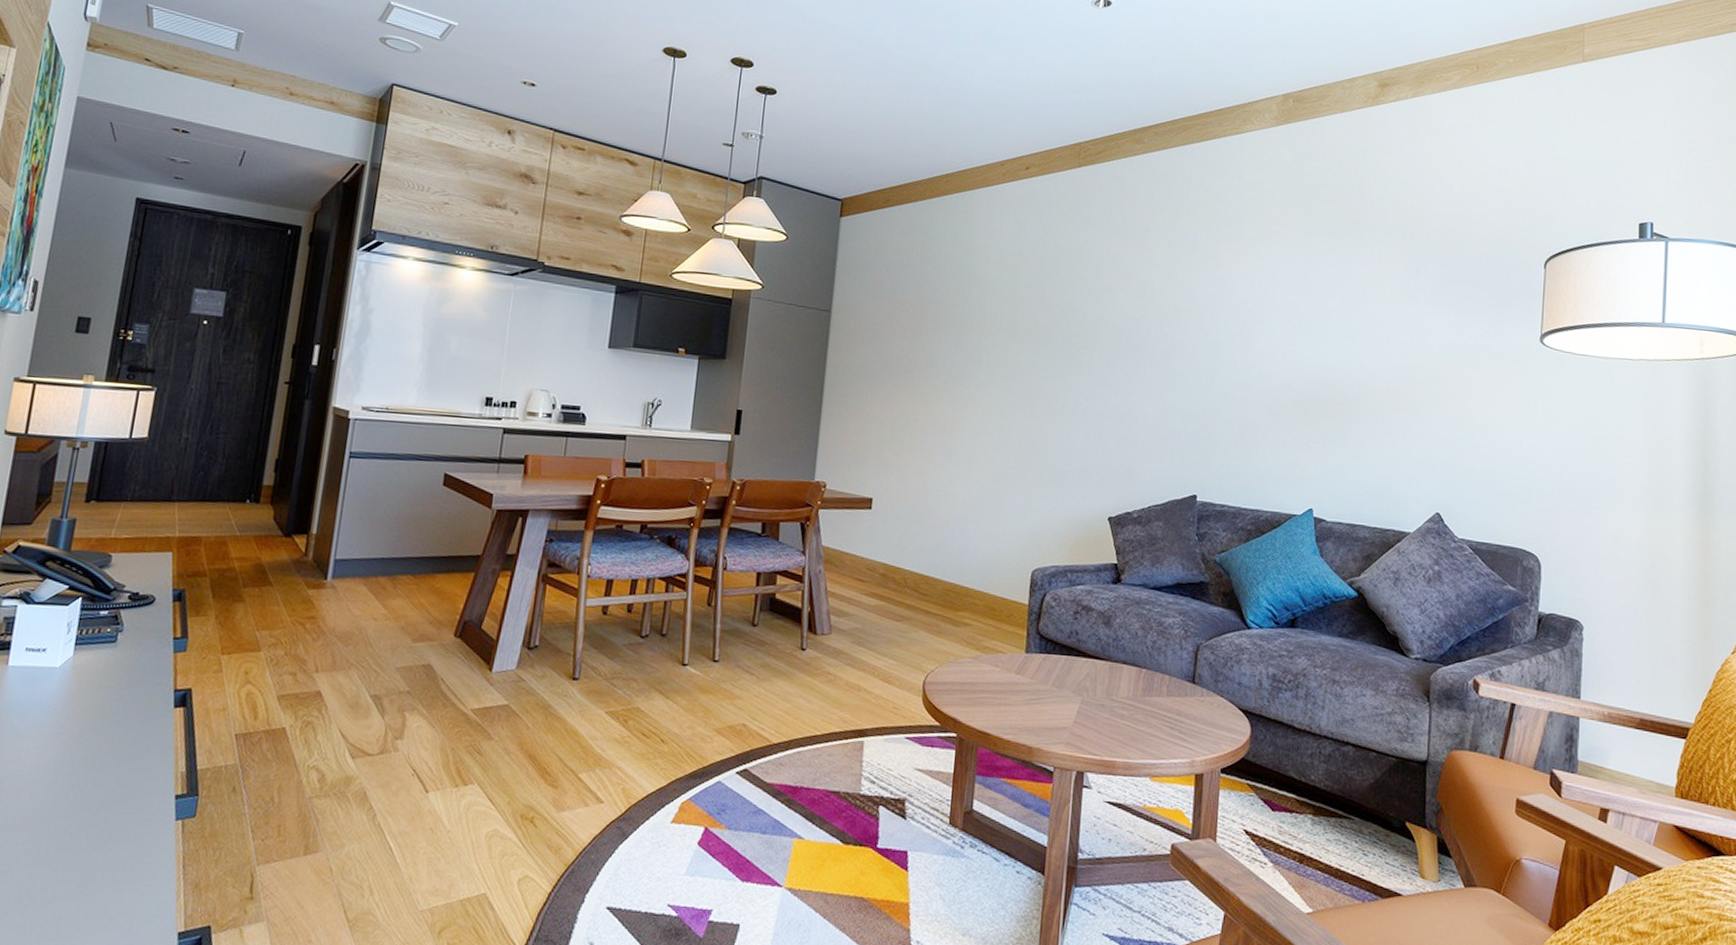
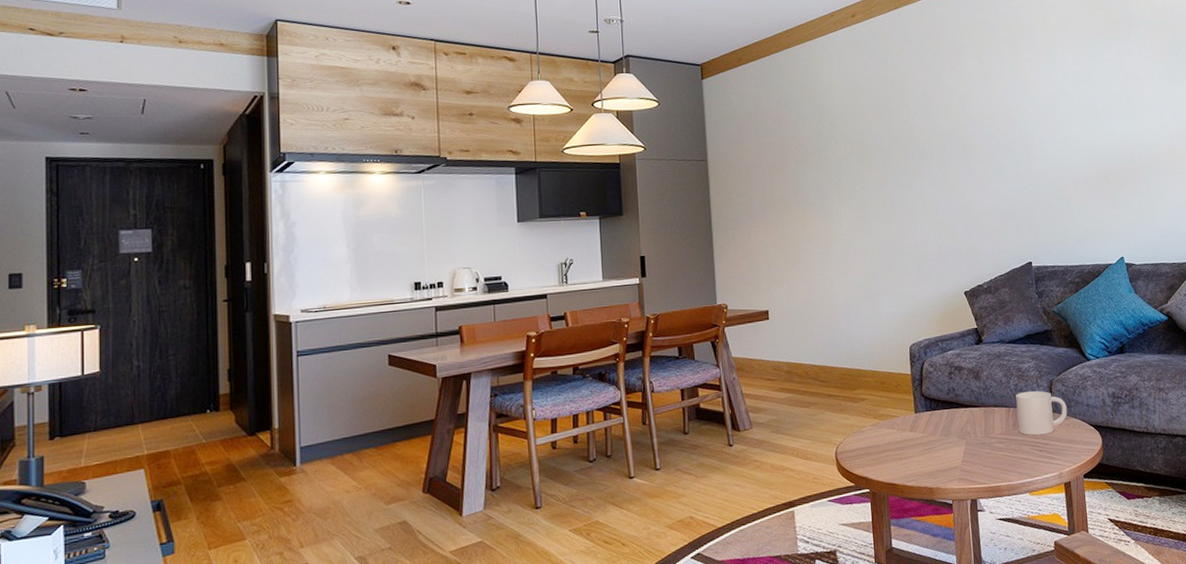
mug: none [1147,652,1213,710] -> present [1016,390,1068,436]

